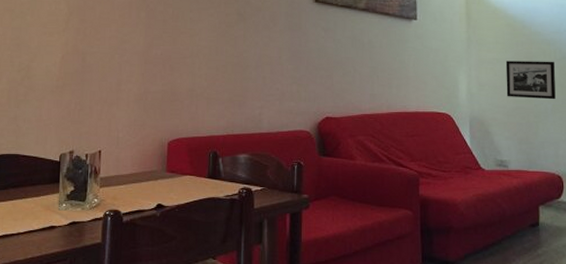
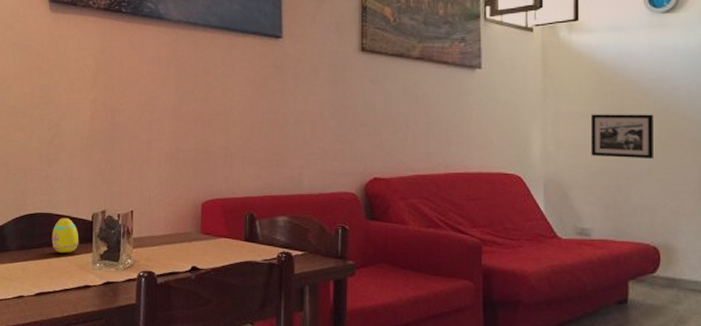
egg: none [17,158,46,194] -> present [52,217,79,253]

